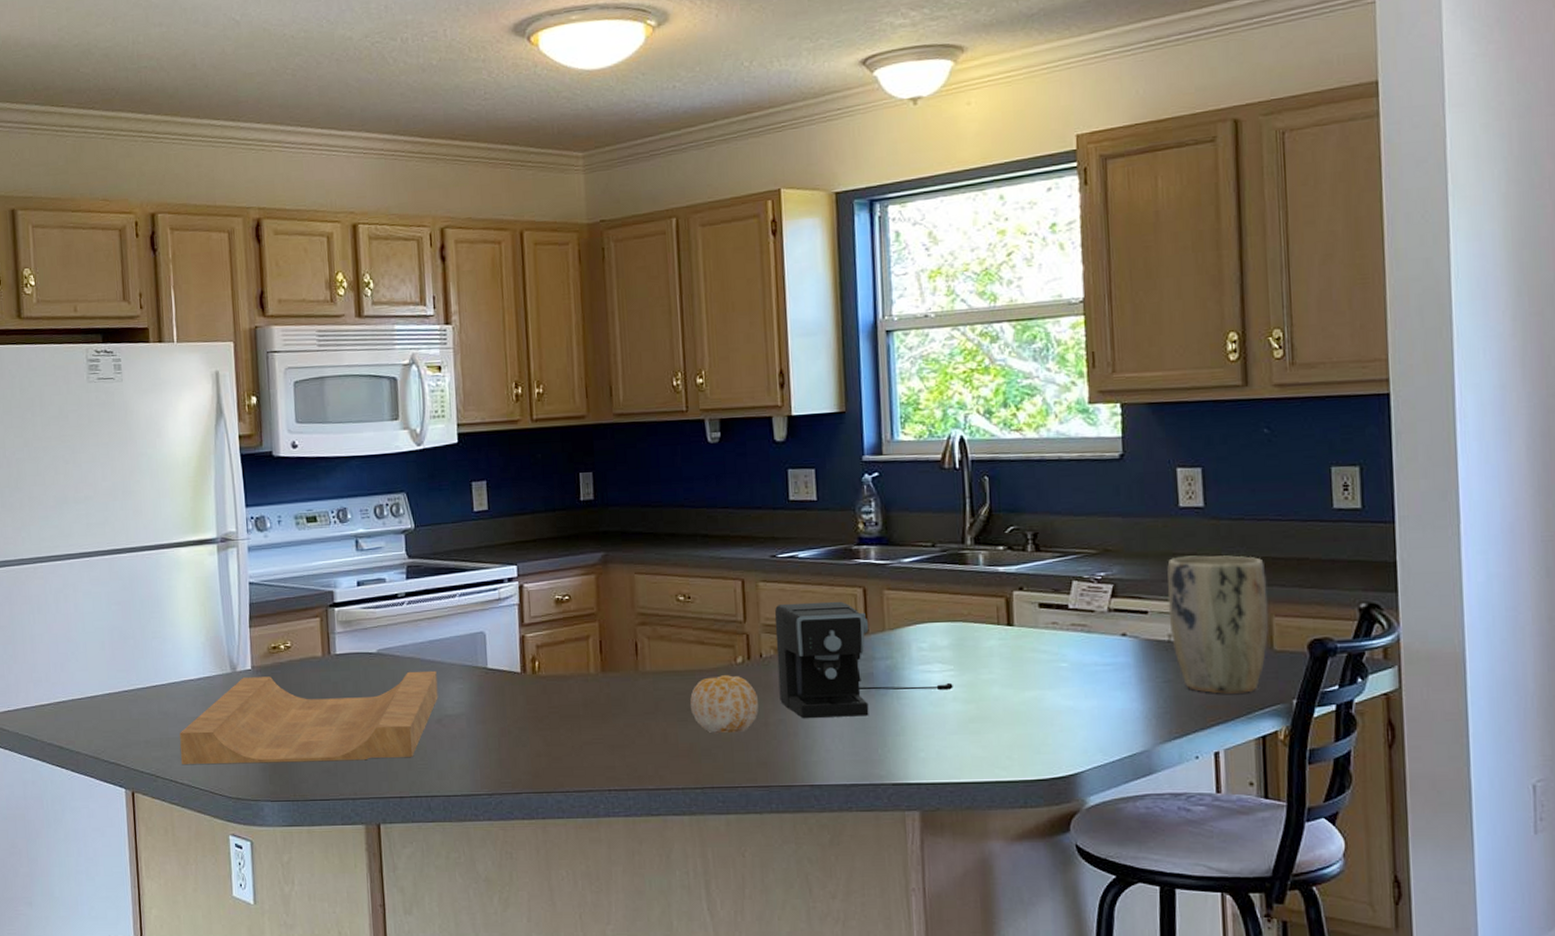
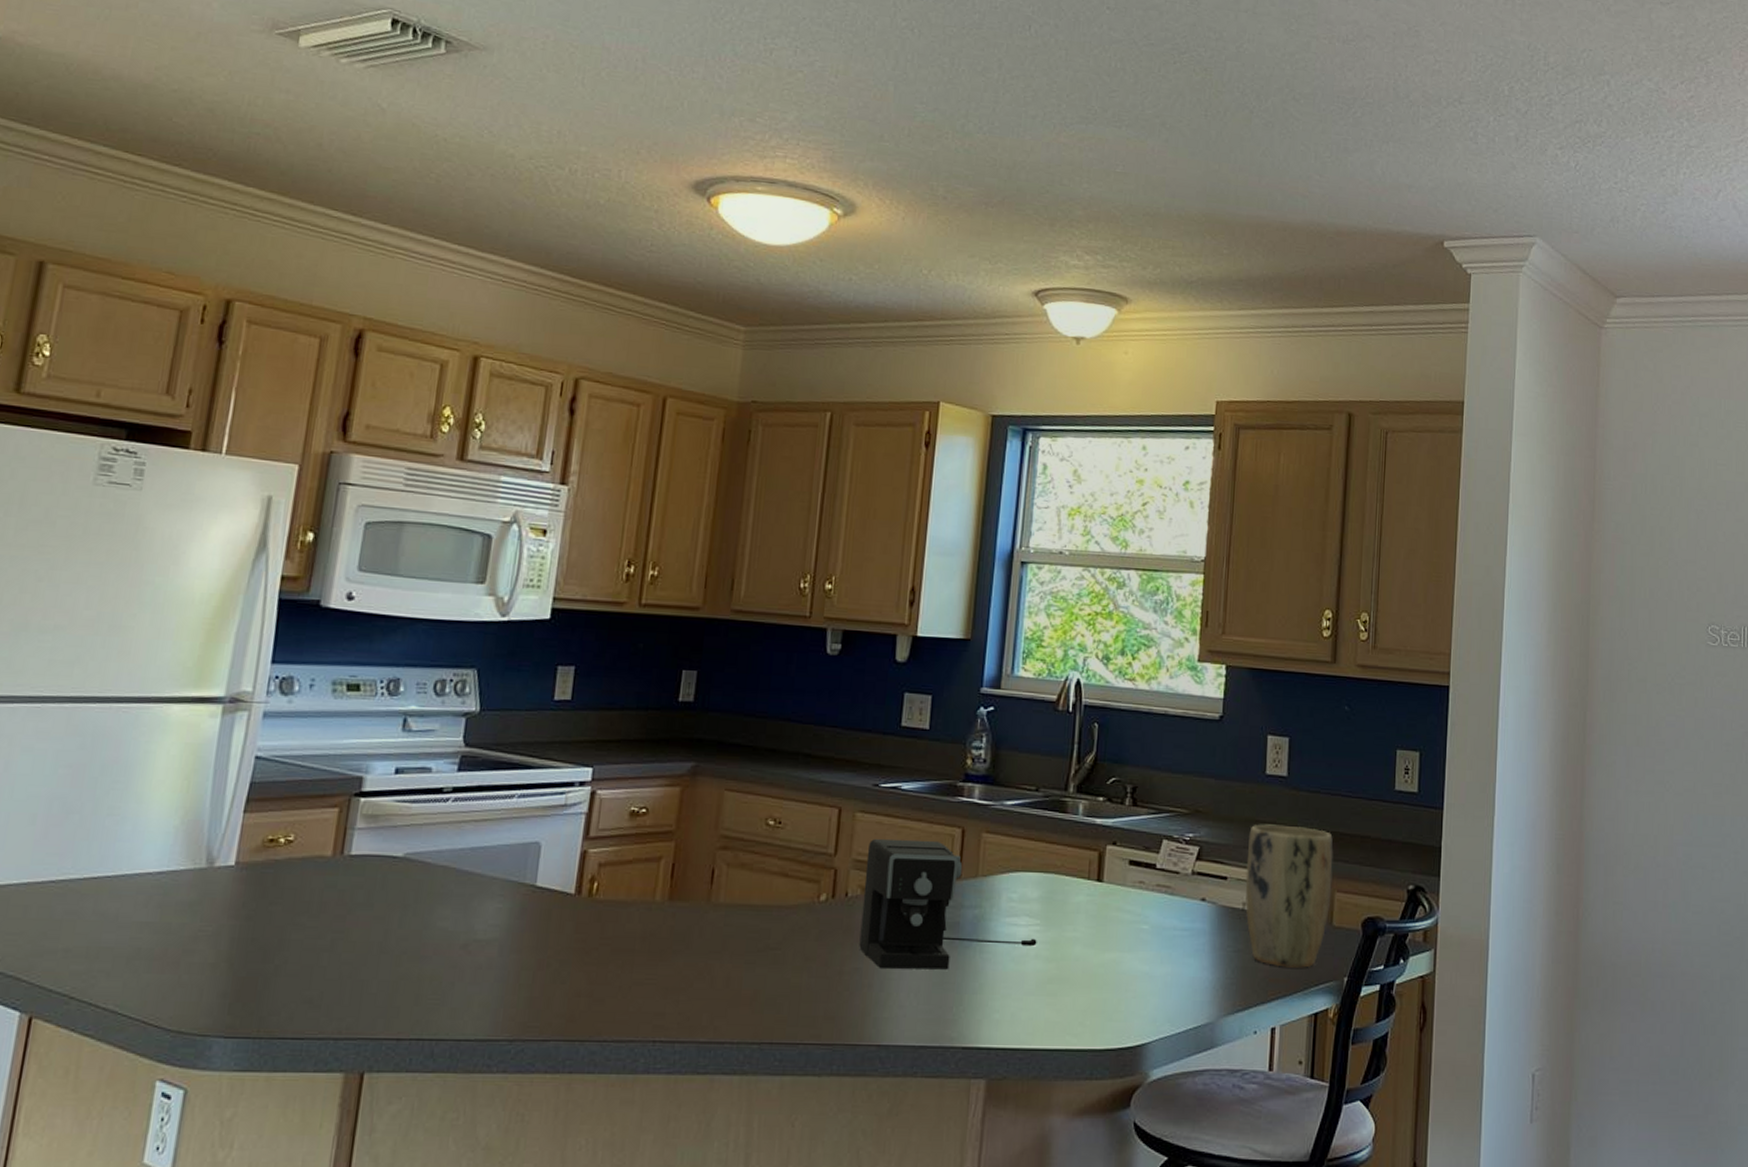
cutting board: present [180,670,438,765] -> none [109,875,473,991]
fruit: present [690,675,759,734] -> none [761,914,837,981]

